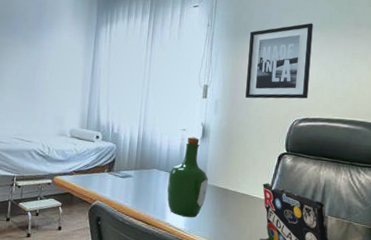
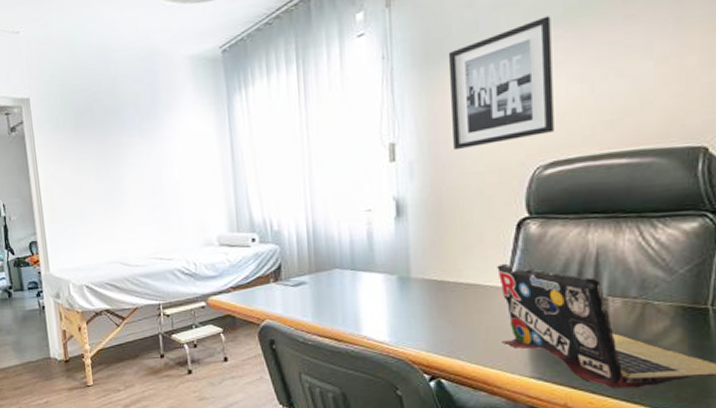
wine bottle: present [167,136,208,217] -> none [356,217,415,325]

